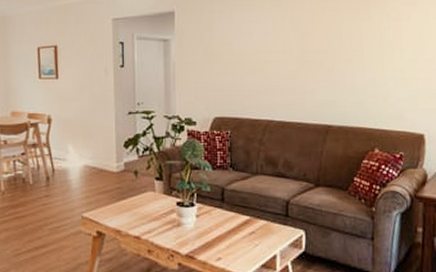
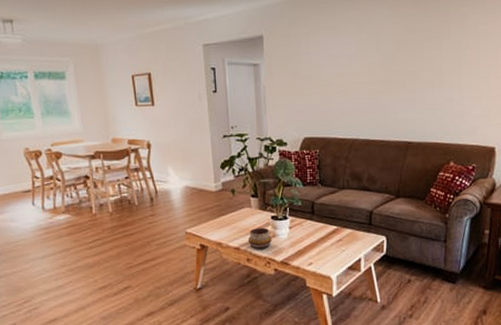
decorative bowl: none [149,215,177,239] -> present [248,227,272,249]

